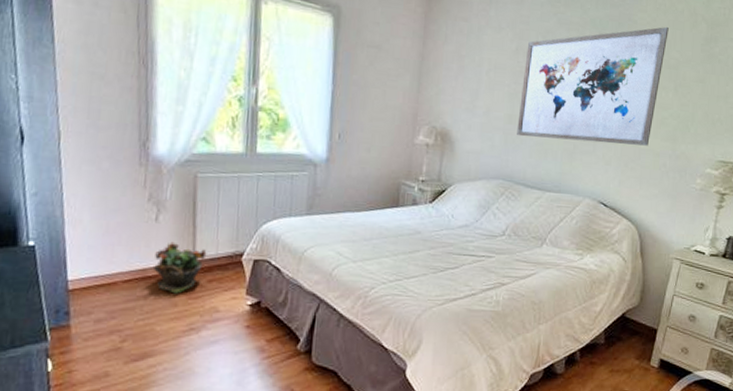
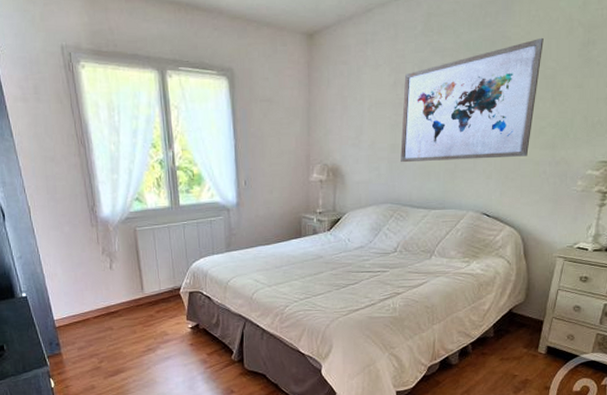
potted plant: present [154,241,207,294] -> none [114,283,153,324]

